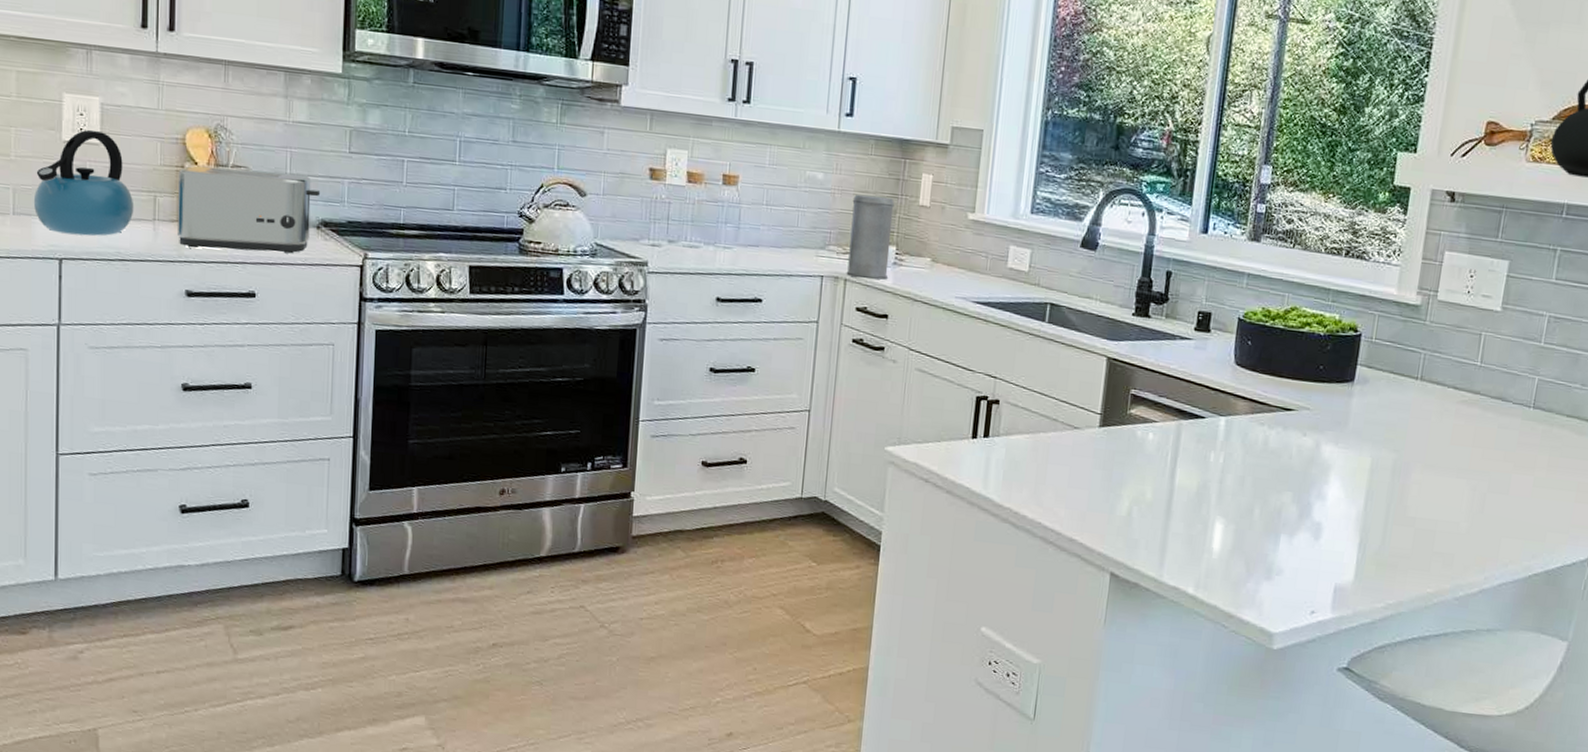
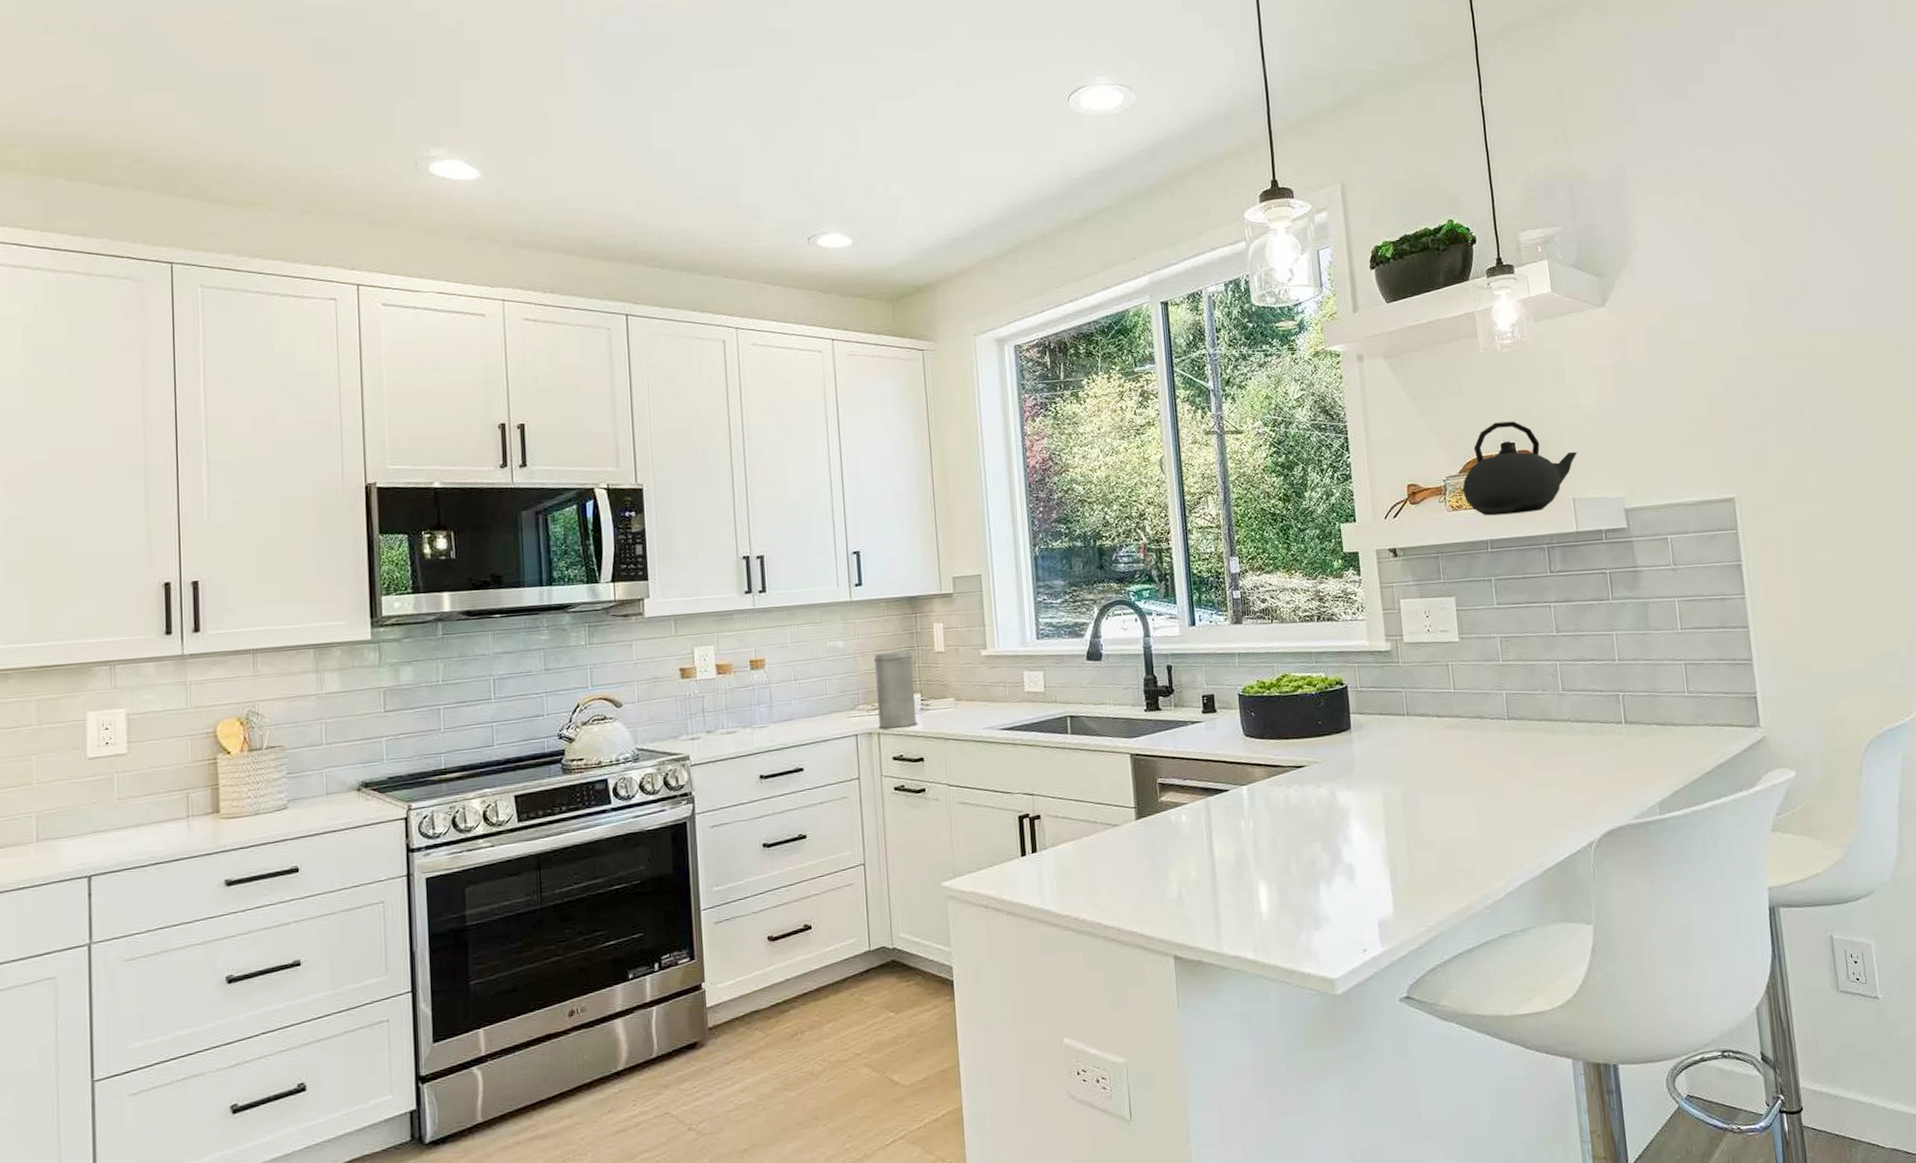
kettle: present [33,129,134,236] -> none [58,741,167,851]
toaster: present [177,166,321,254] -> none [210,742,359,837]

